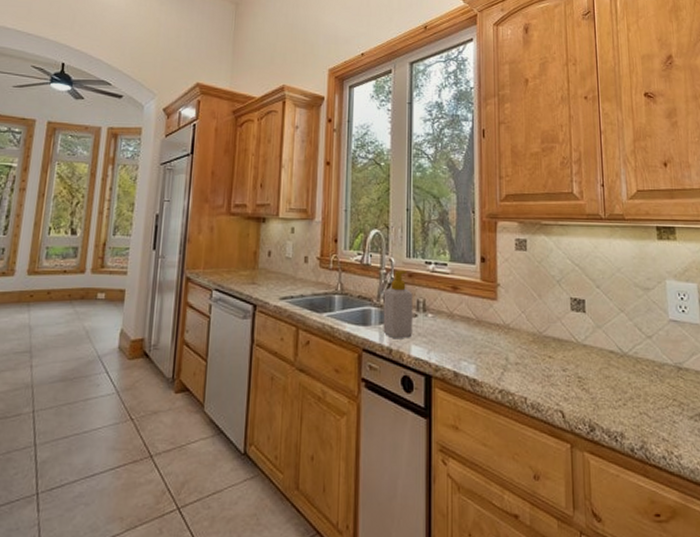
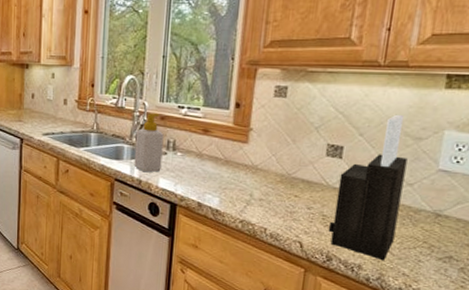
knife block: none [585,265,647,426] -> present [328,114,408,261]

